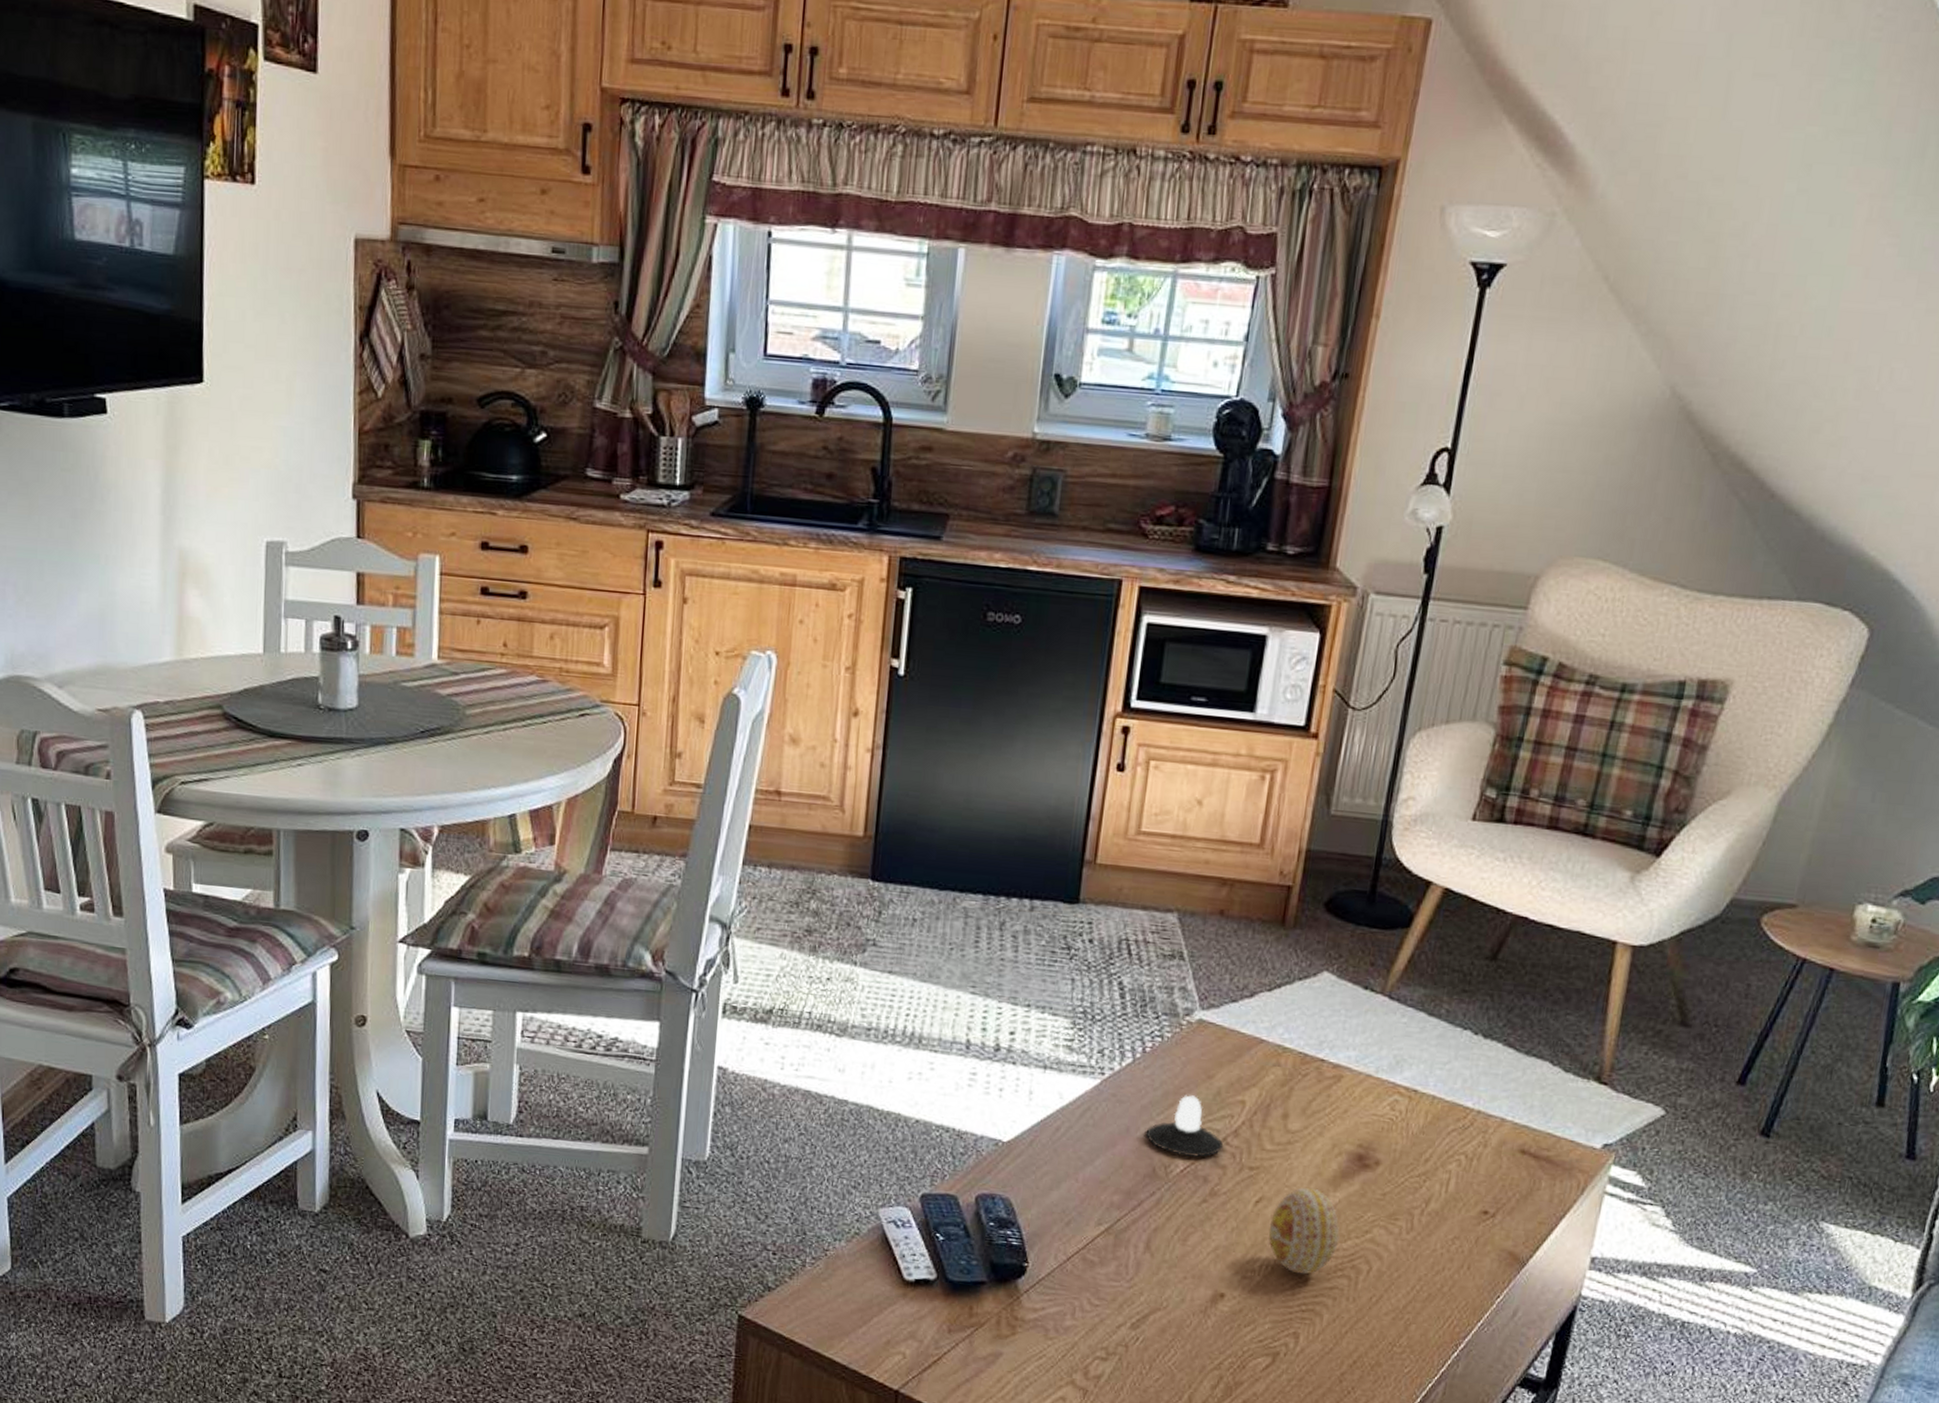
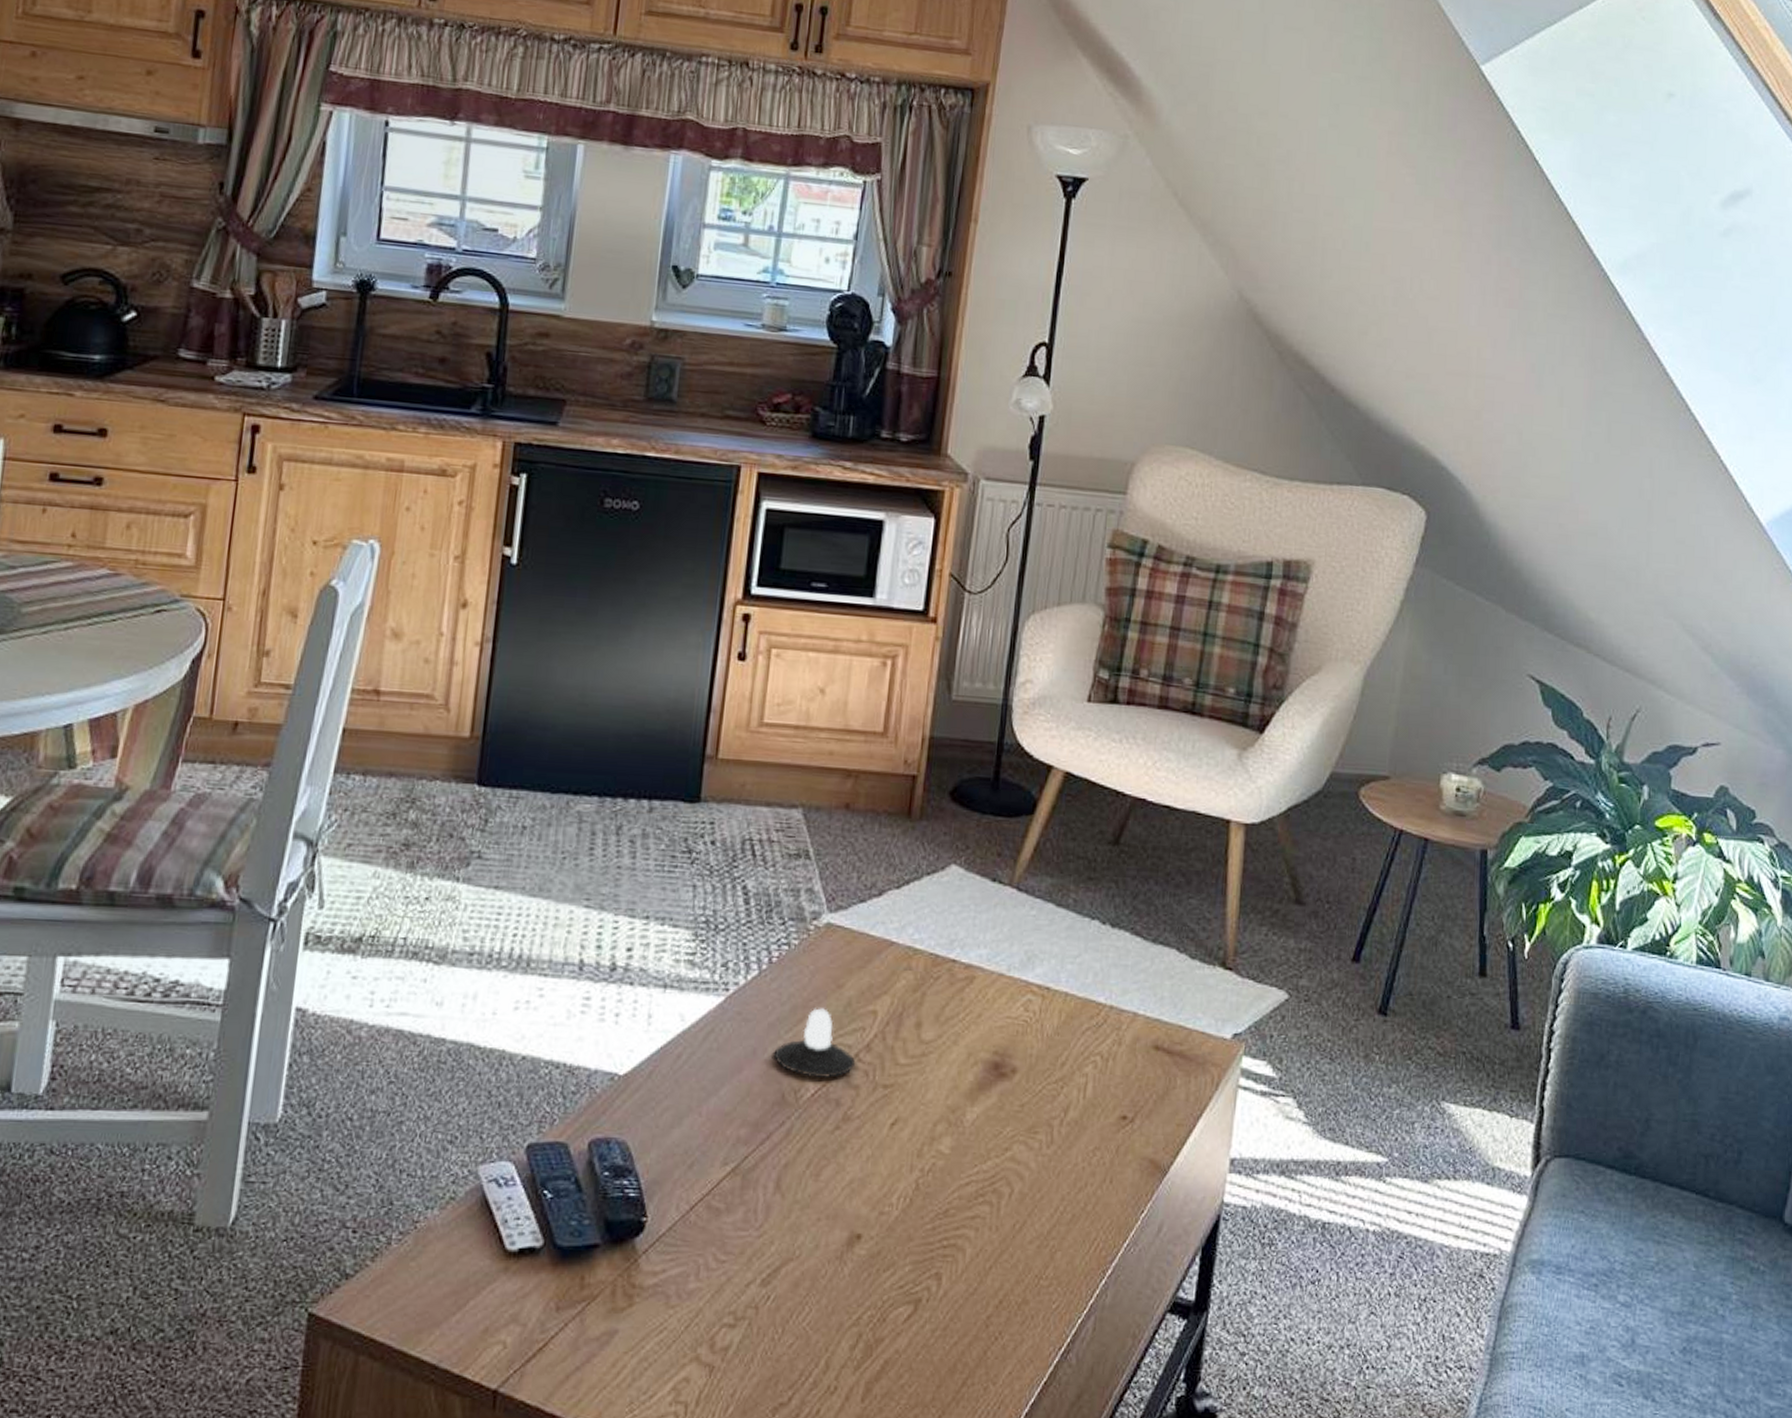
decorative egg: present [1268,1187,1340,1275] -> none [905,1103,979,1204]

